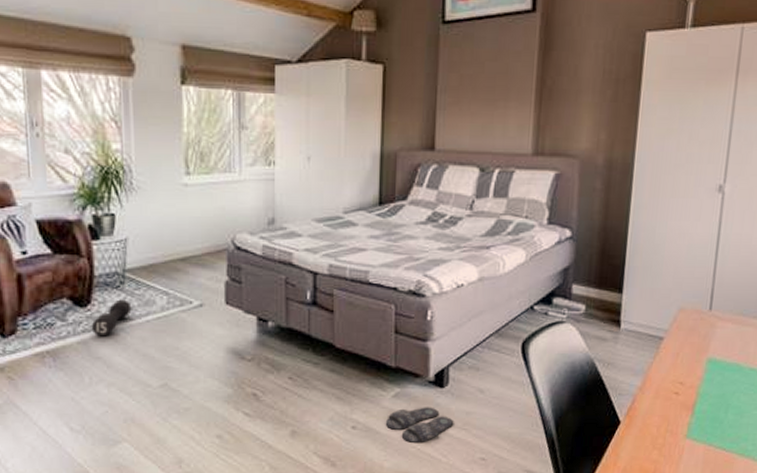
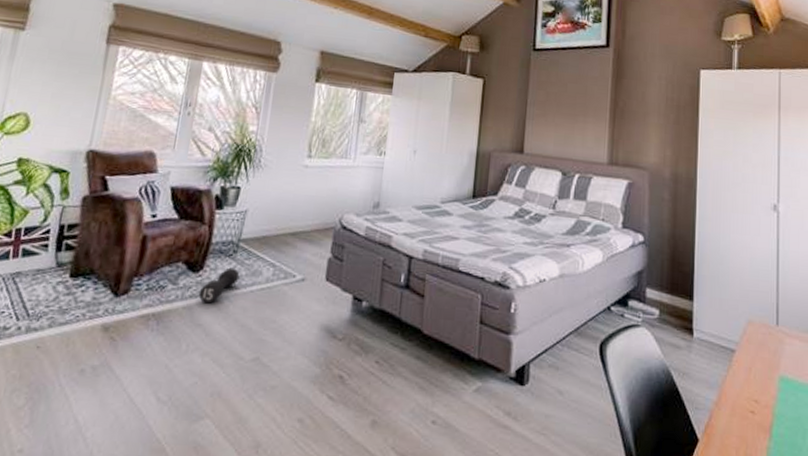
slippers: present [386,407,454,442] -> none [466,405,533,446]

